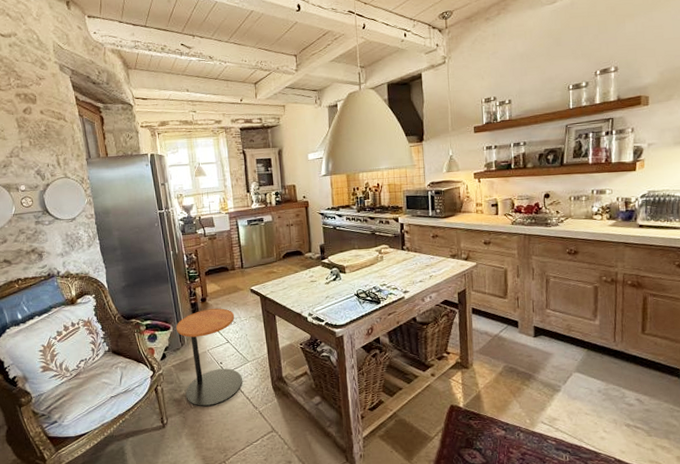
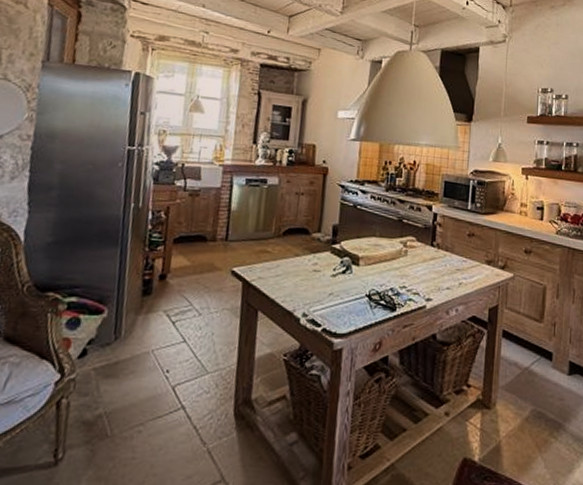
side table: present [176,308,242,407] -> none [102,290,202,437]

